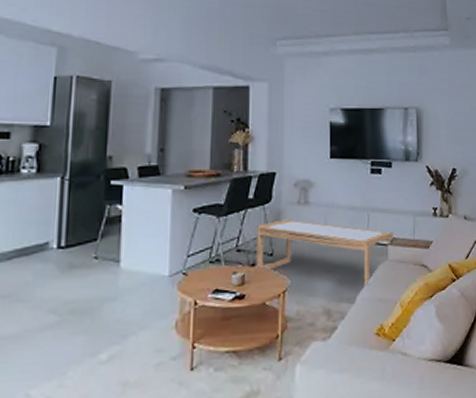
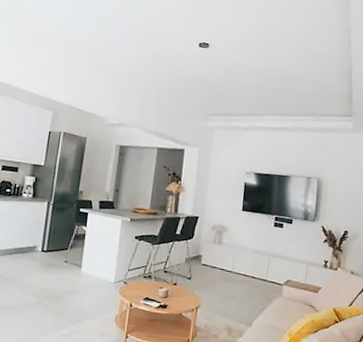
coffee table: present [256,219,394,288] -> none [177,253,289,316]

